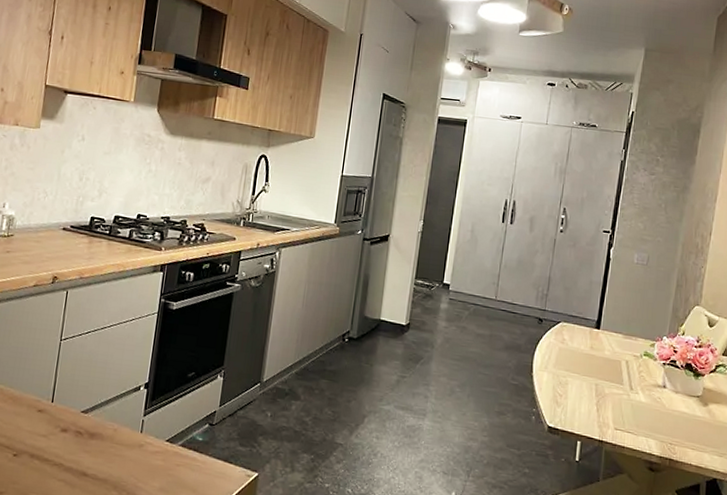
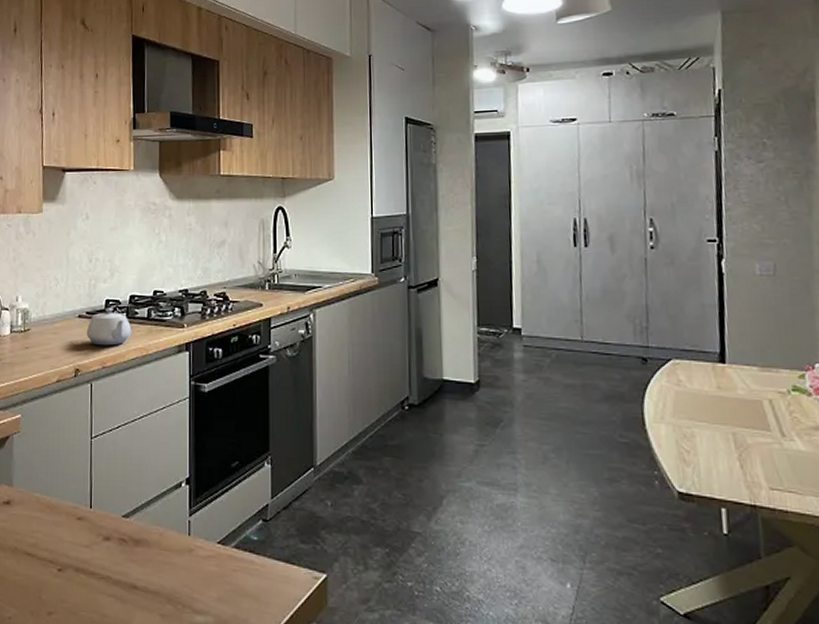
teapot: none [68,224,113,259] -> present [86,308,132,346]

